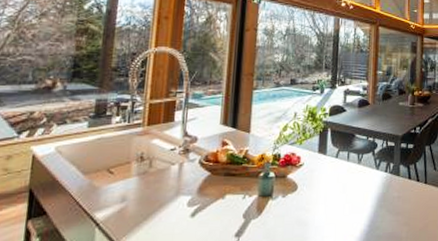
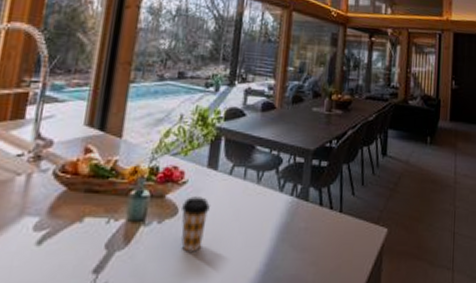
coffee cup: none [299,176,322,218] -> present [181,196,210,252]

